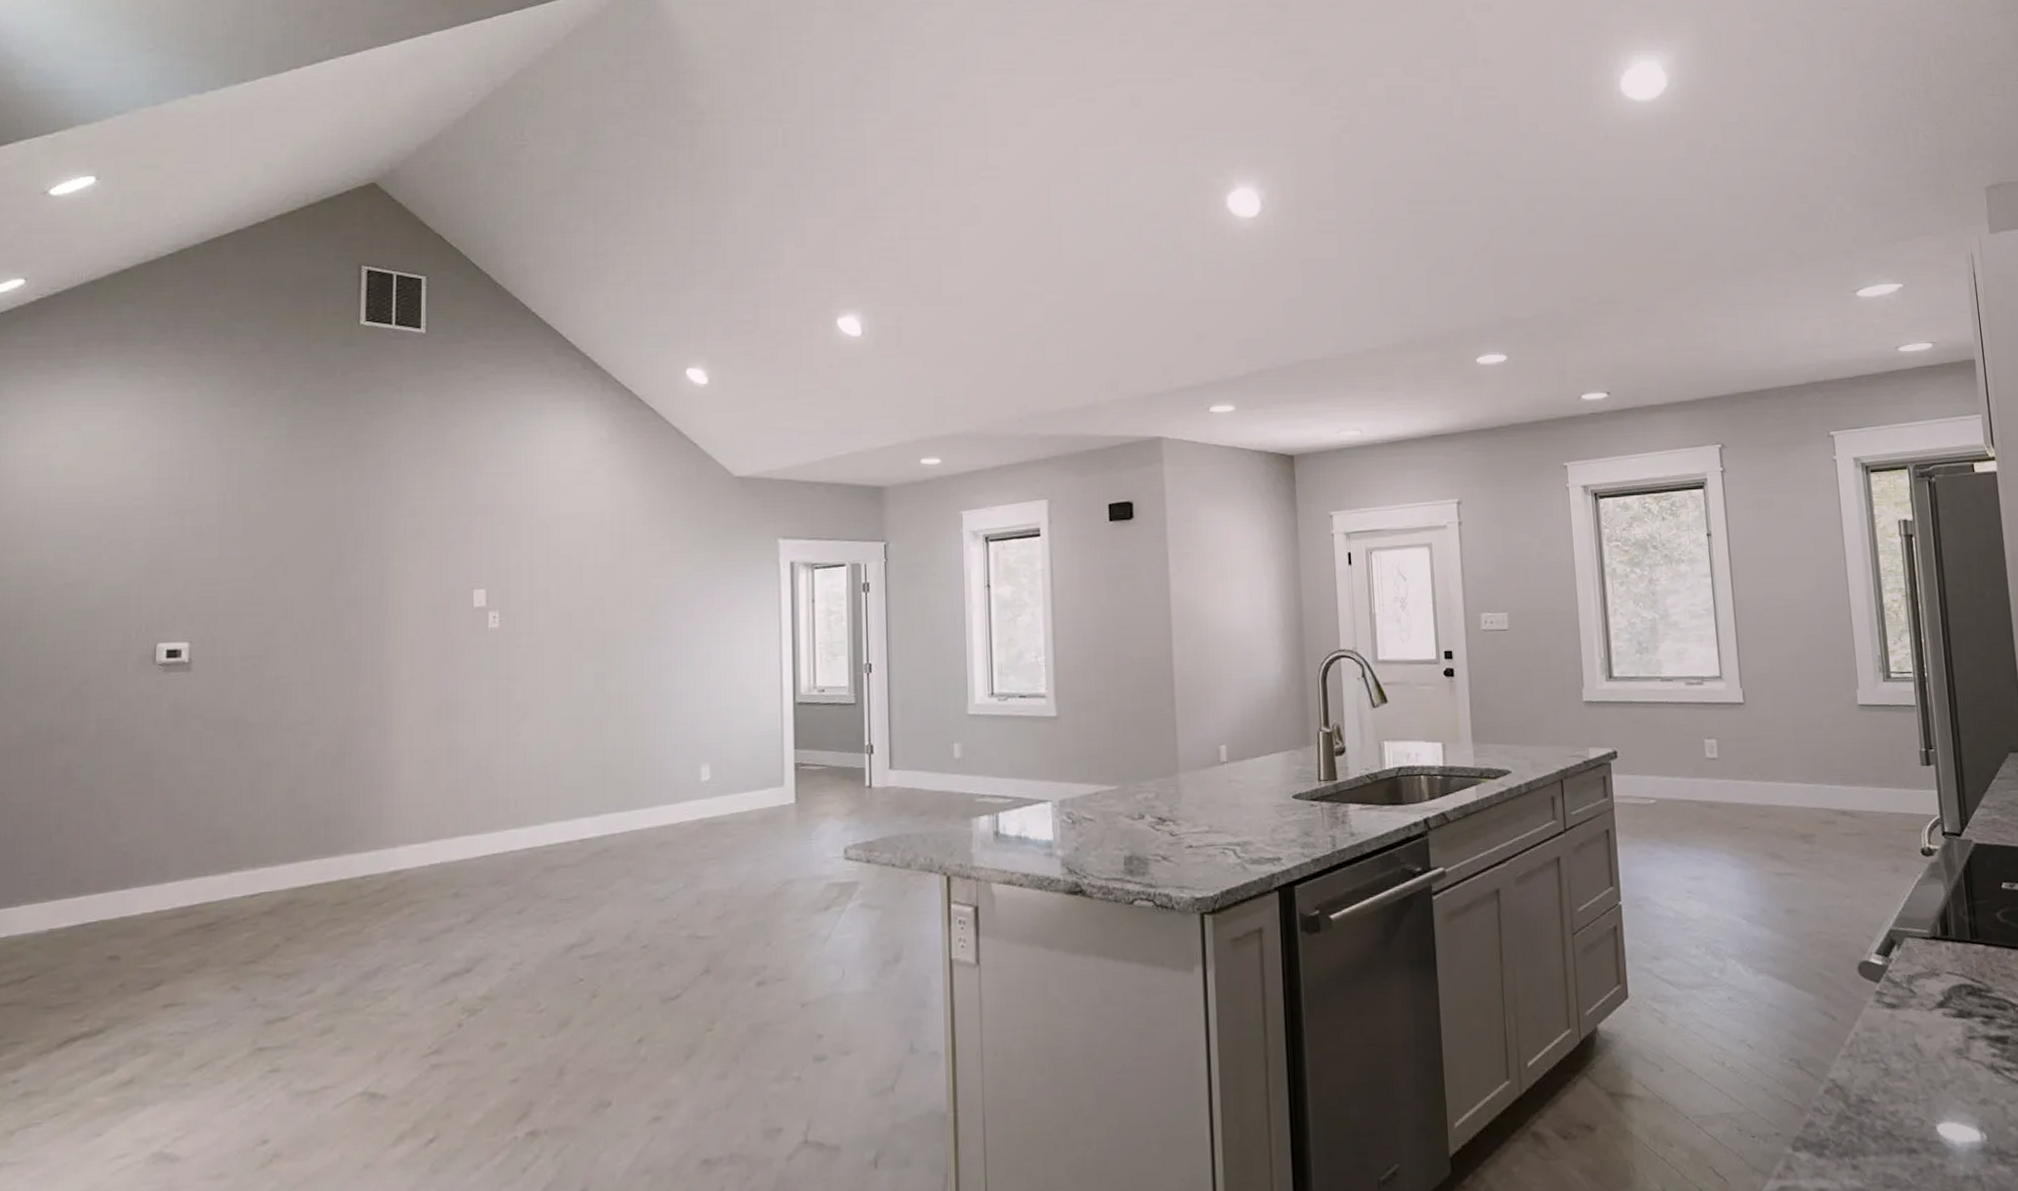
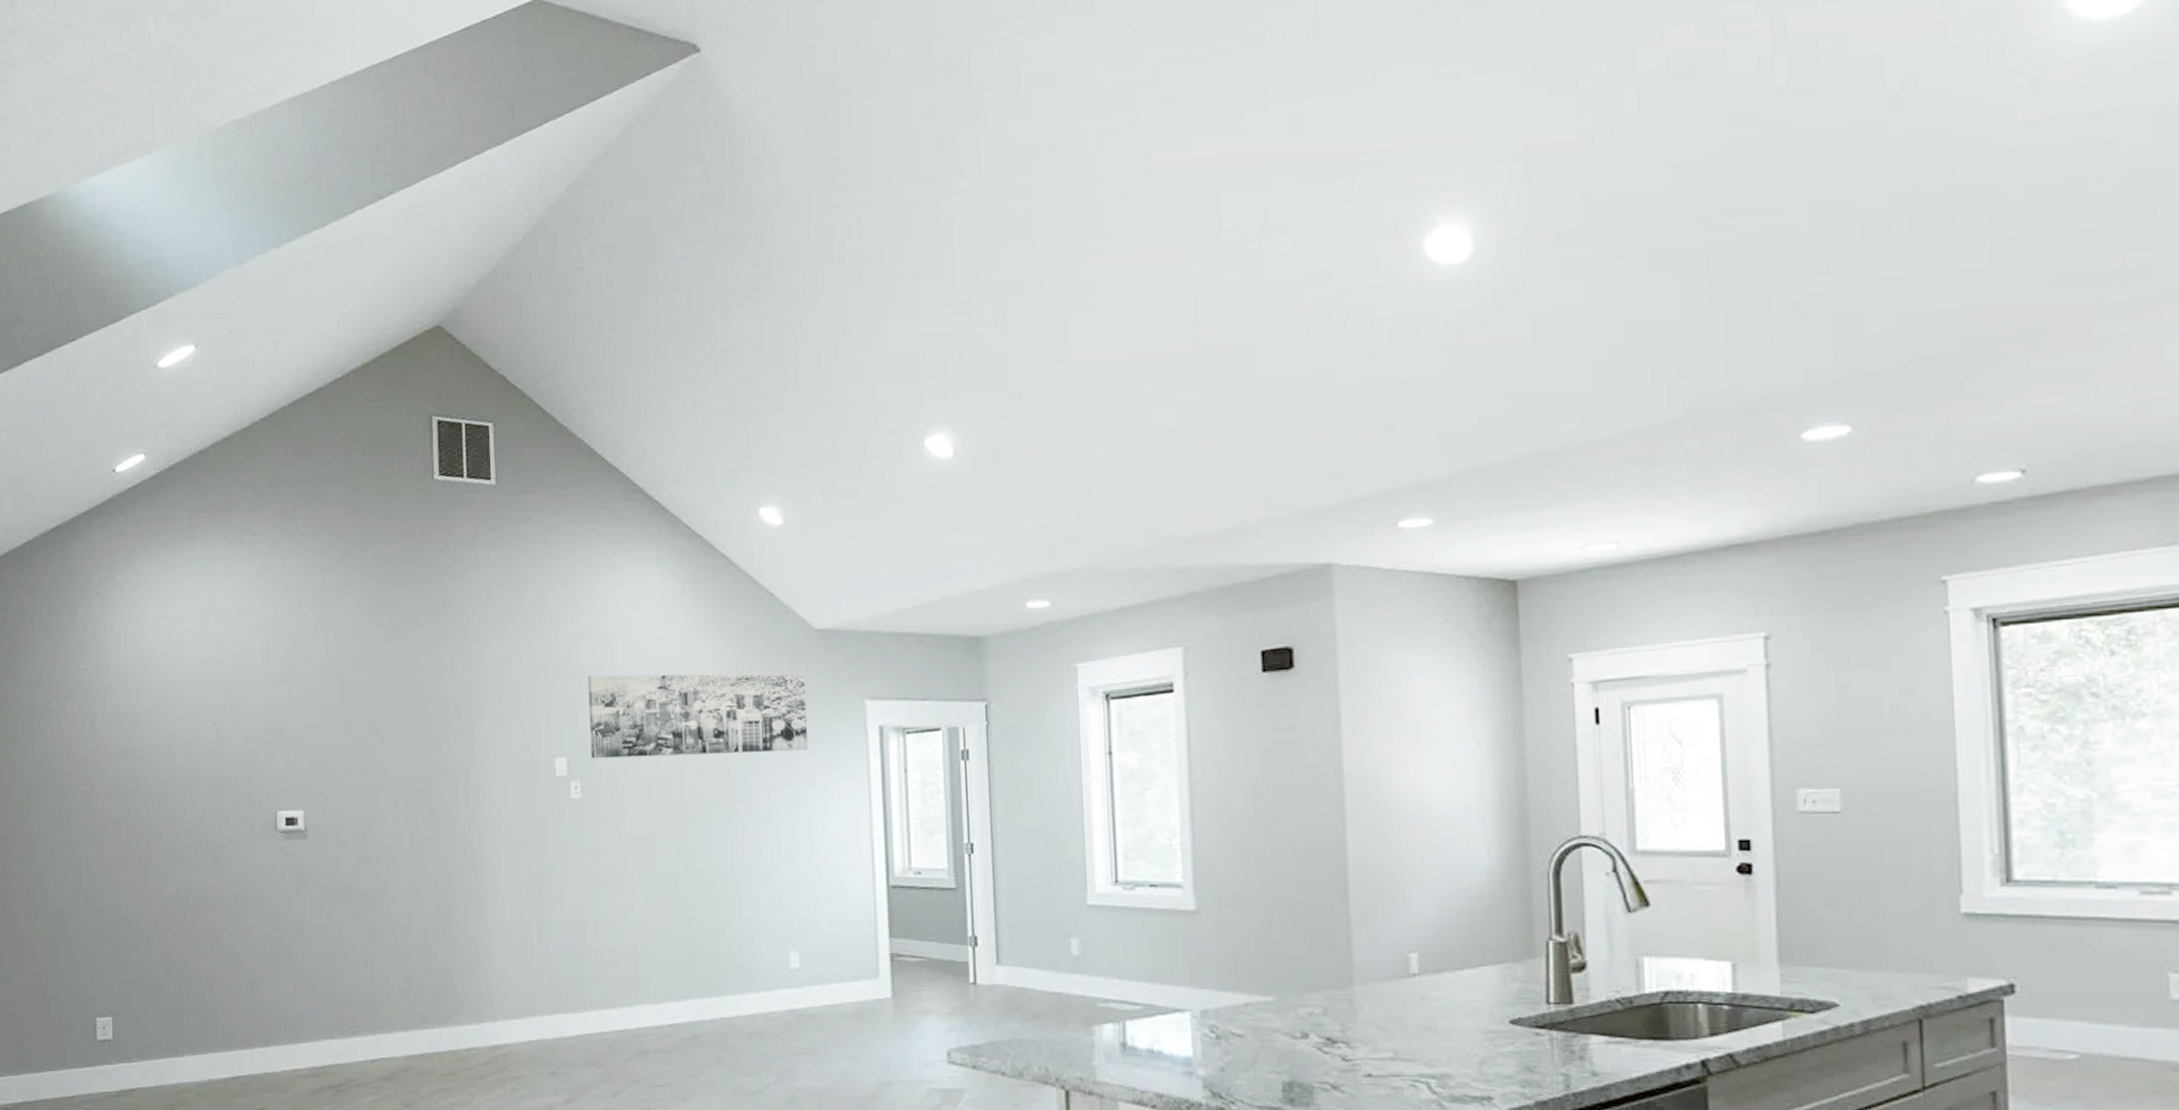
wall art: none [511,512,724,591] -> present [588,673,808,759]

